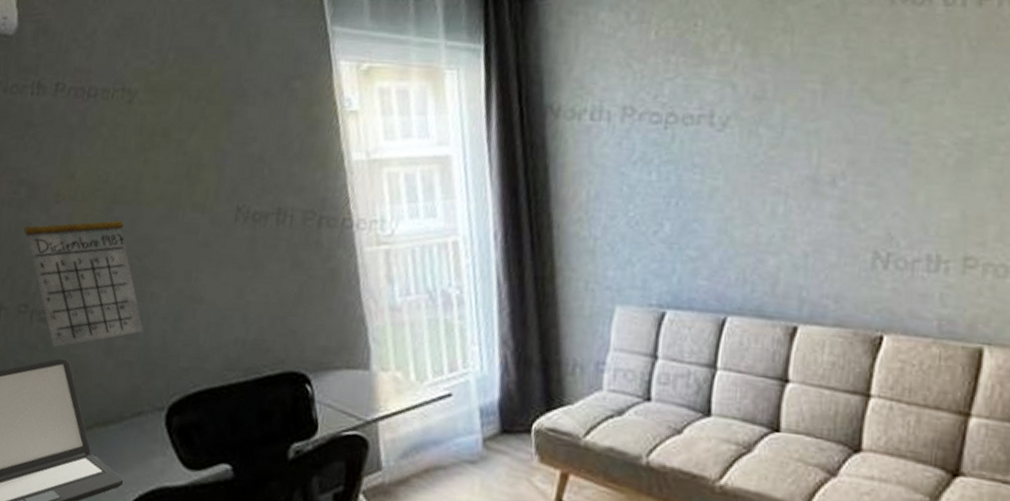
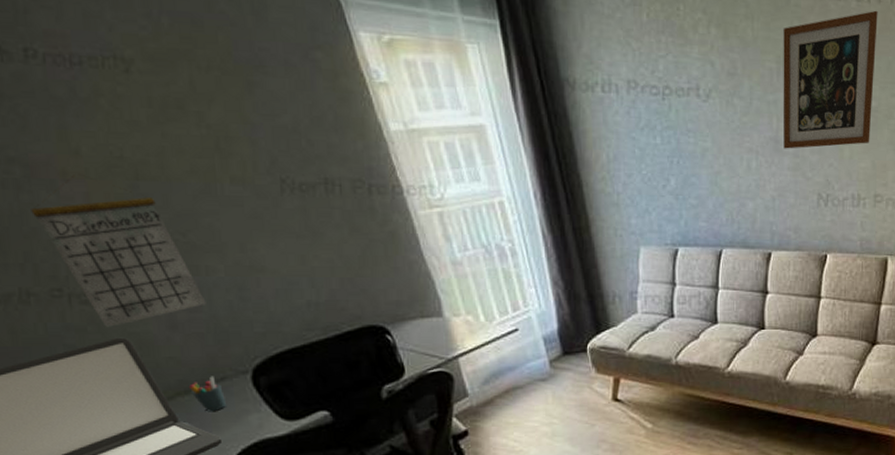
pen holder: none [107,409,137,449] -> present [188,376,227,412]
wall art: none [825,15,977,192] -> present [783,10,878,149]

